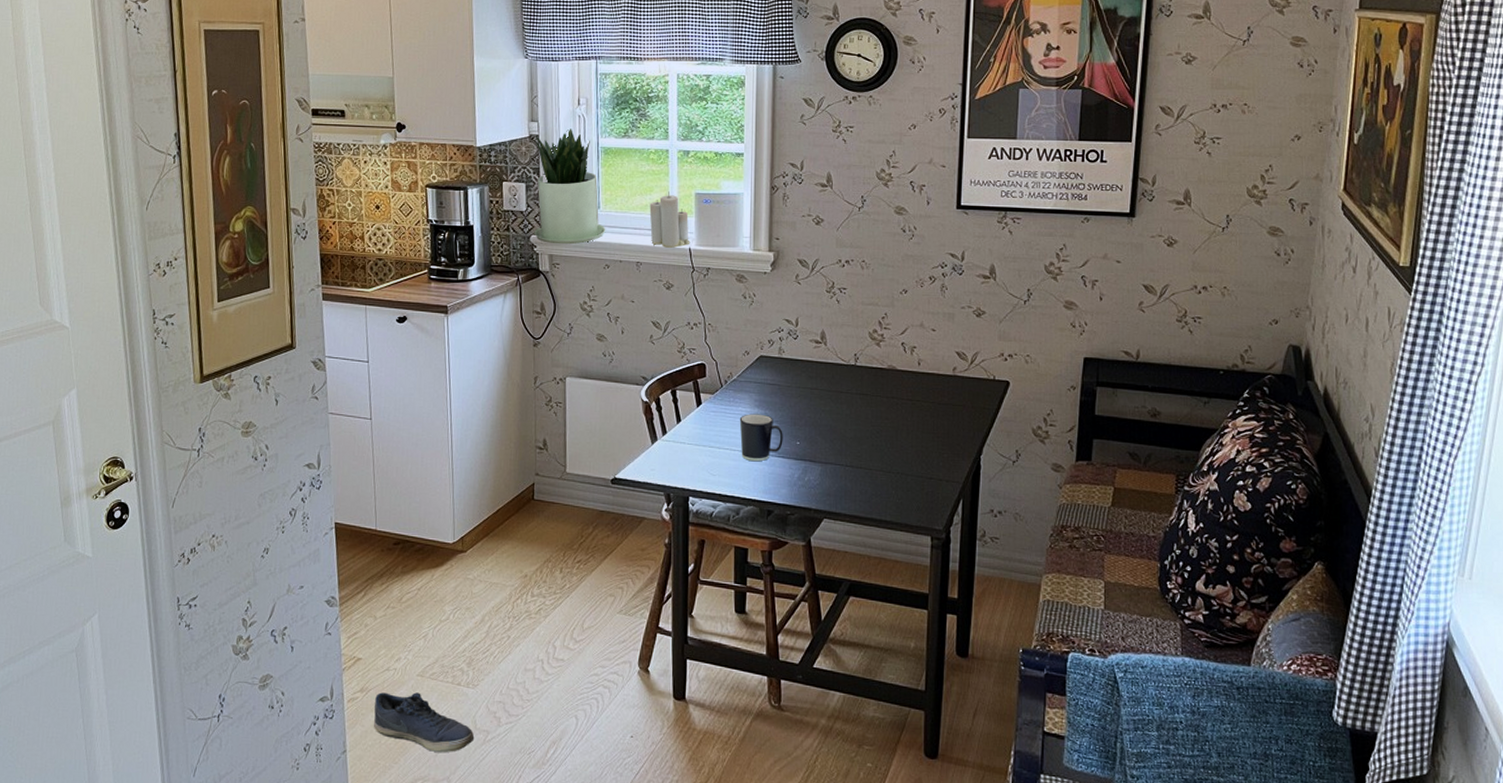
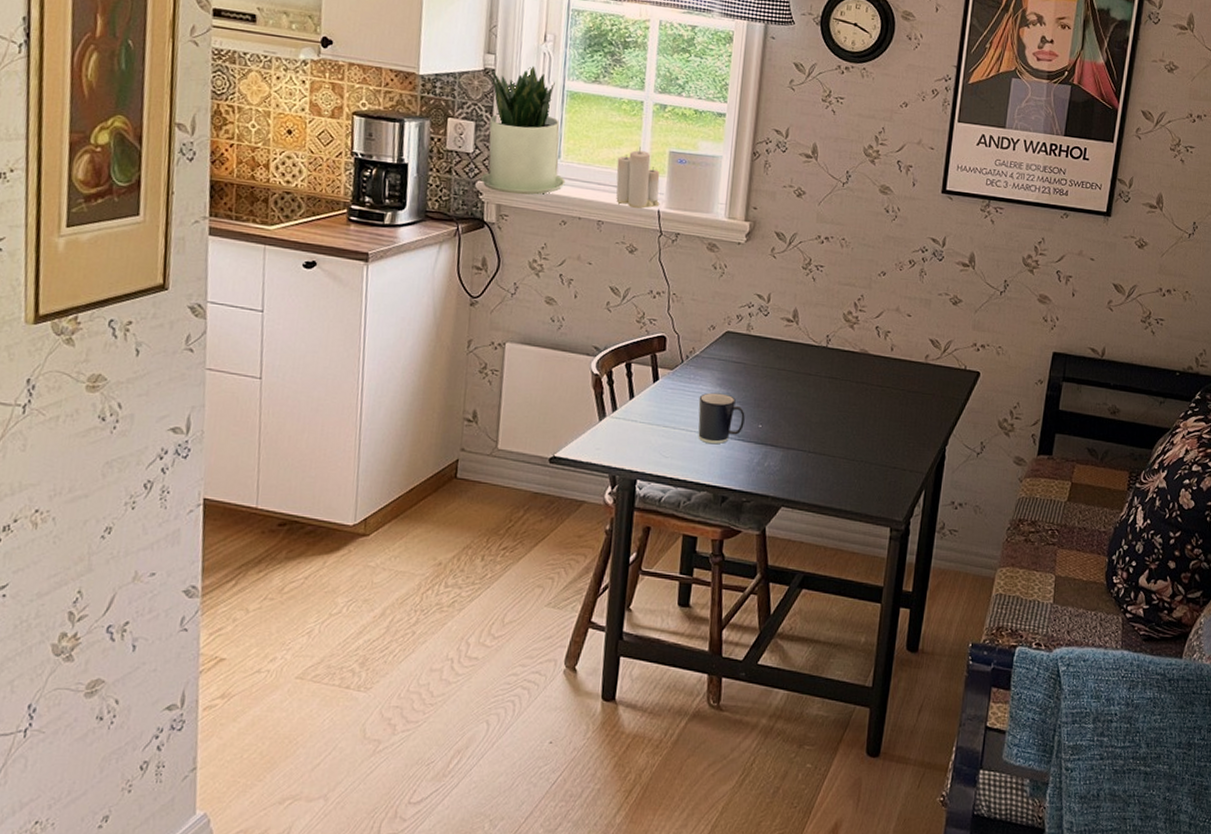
shoe: present [374,692,475,753] -> none [235,698,363,767]

